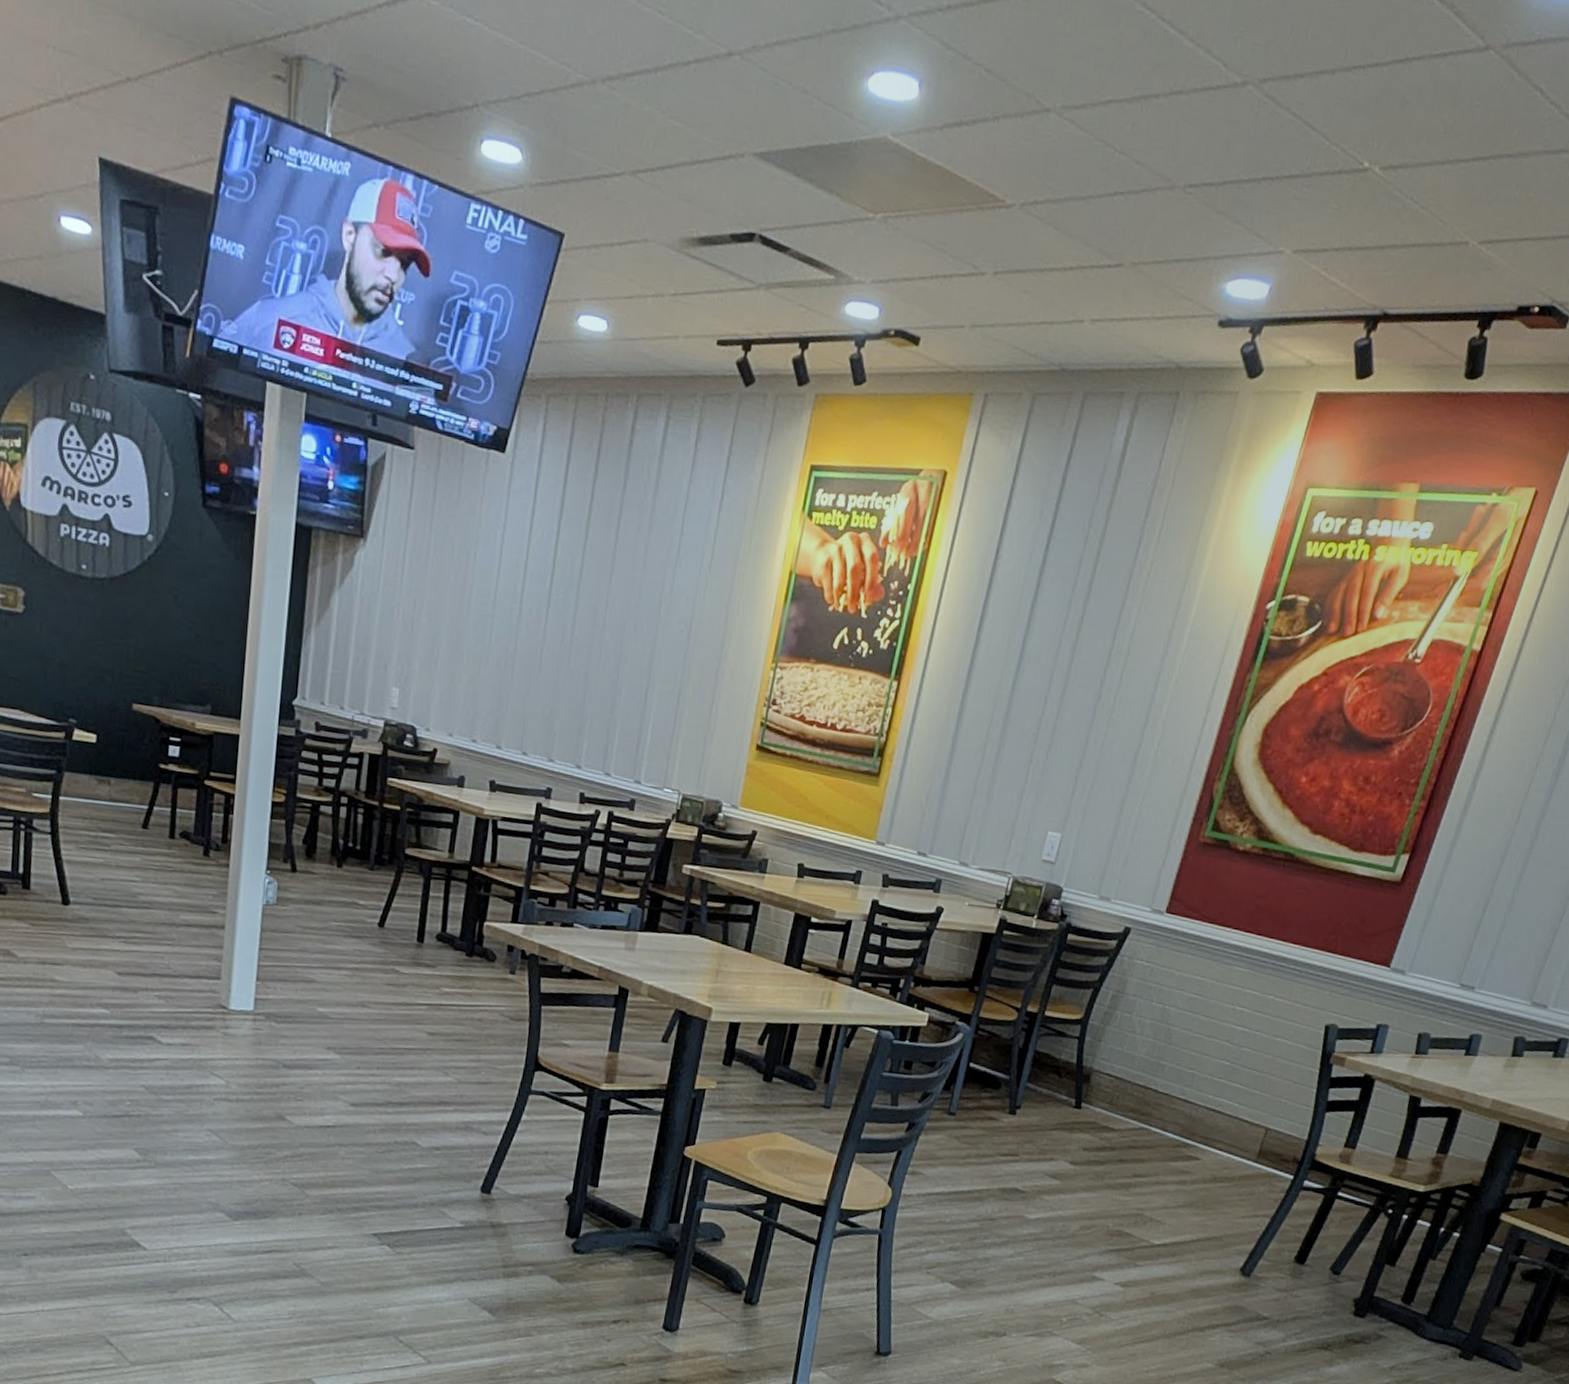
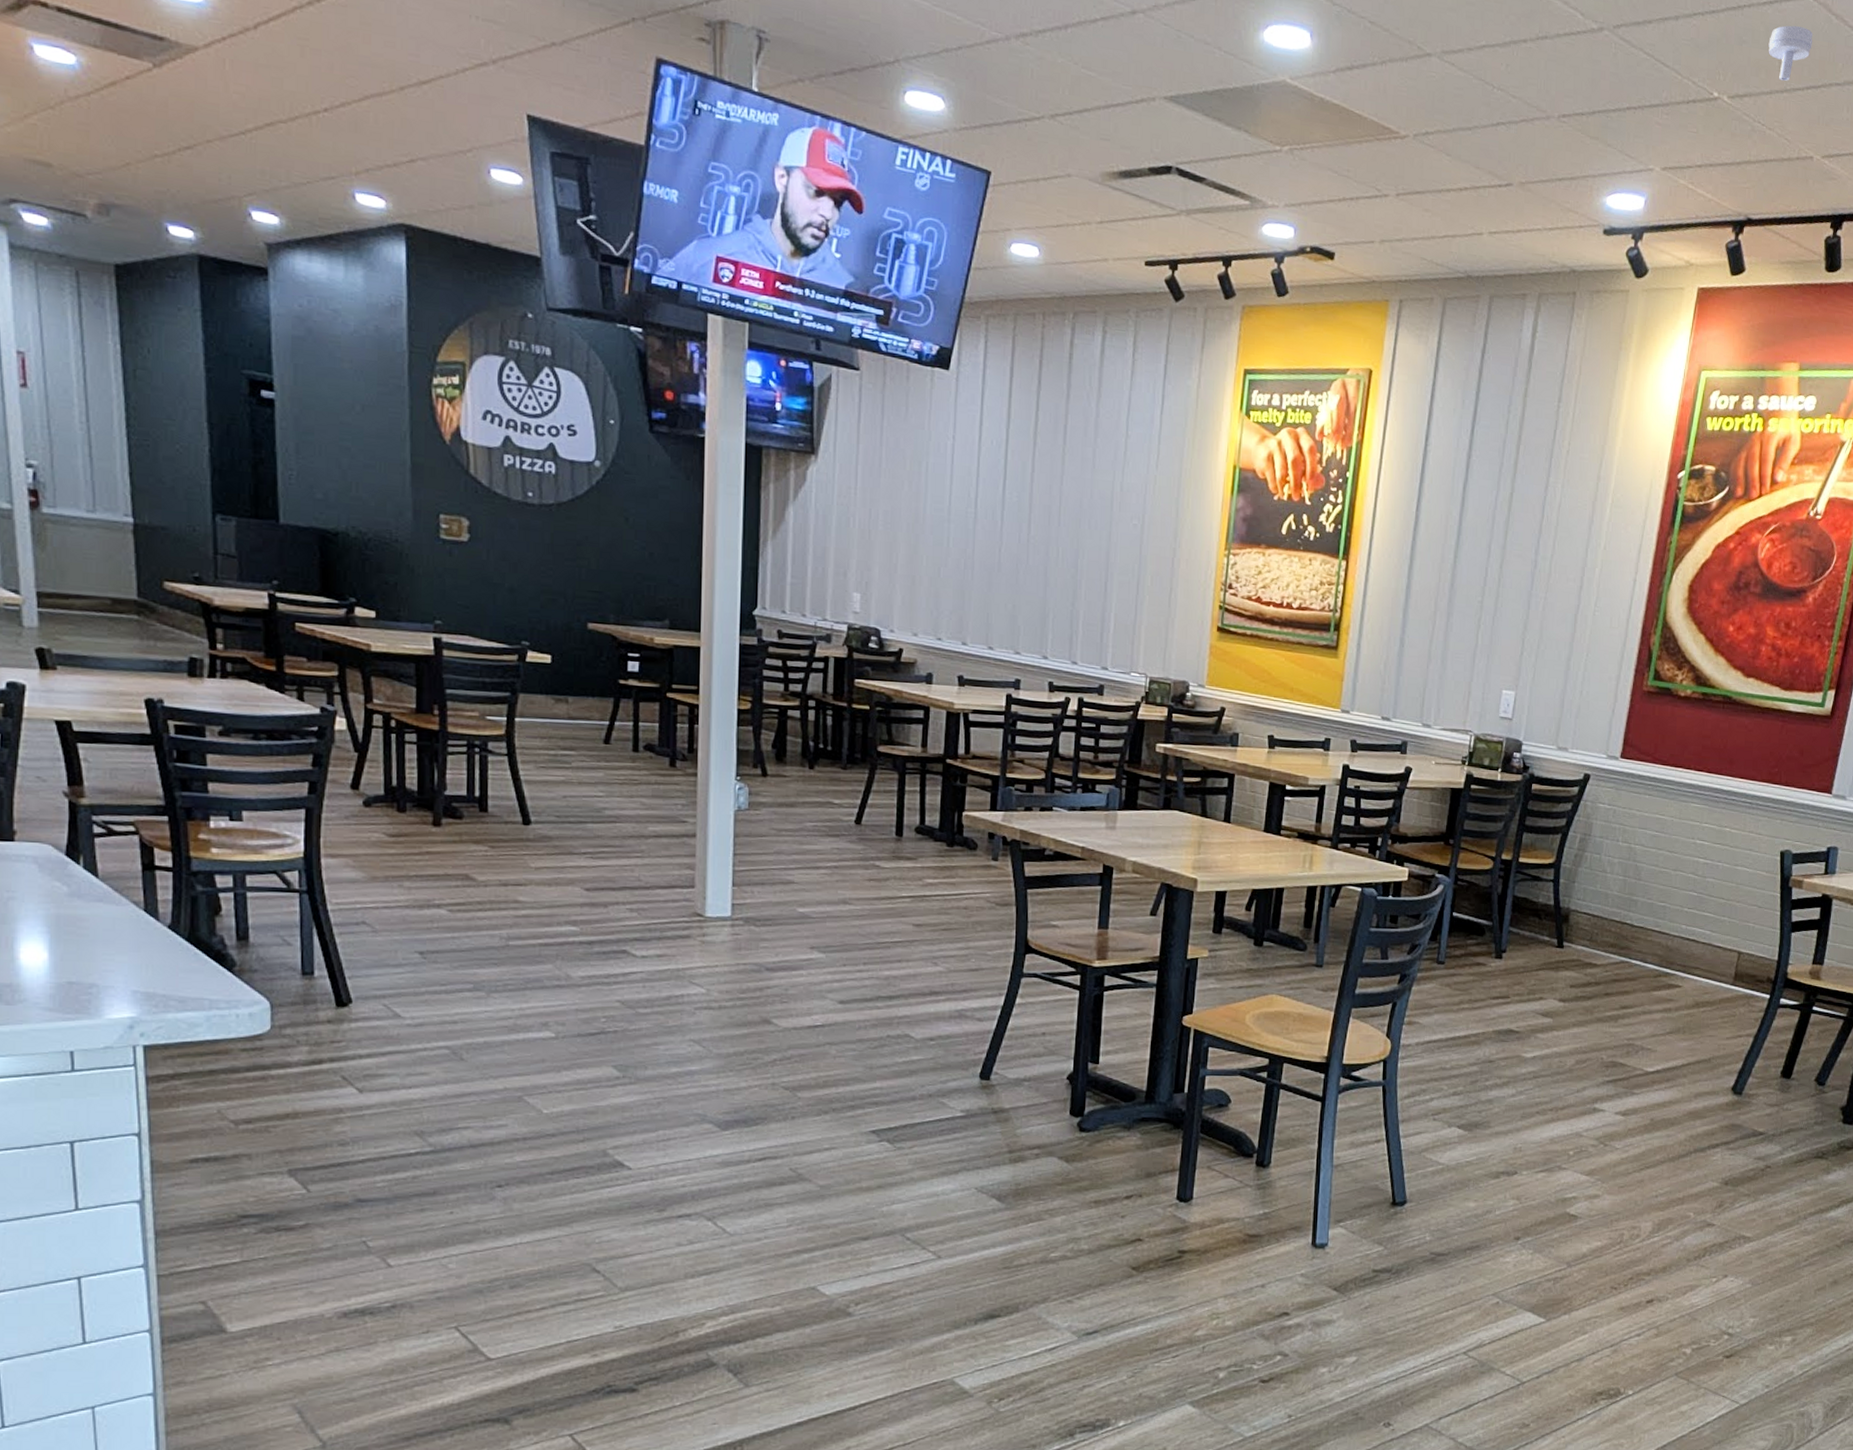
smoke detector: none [1434,83,1490,151] -> present [1768,25,1813,82]

